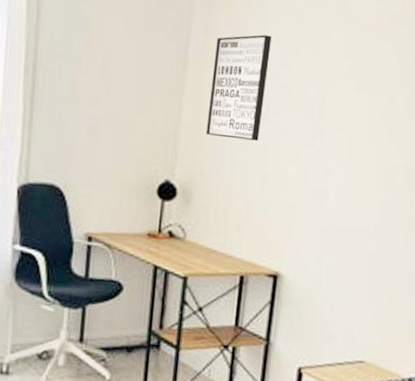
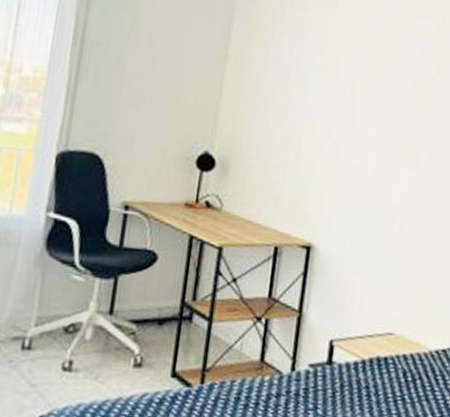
wall art: present [205,34,272,141] -> none [245,21,308,117]

